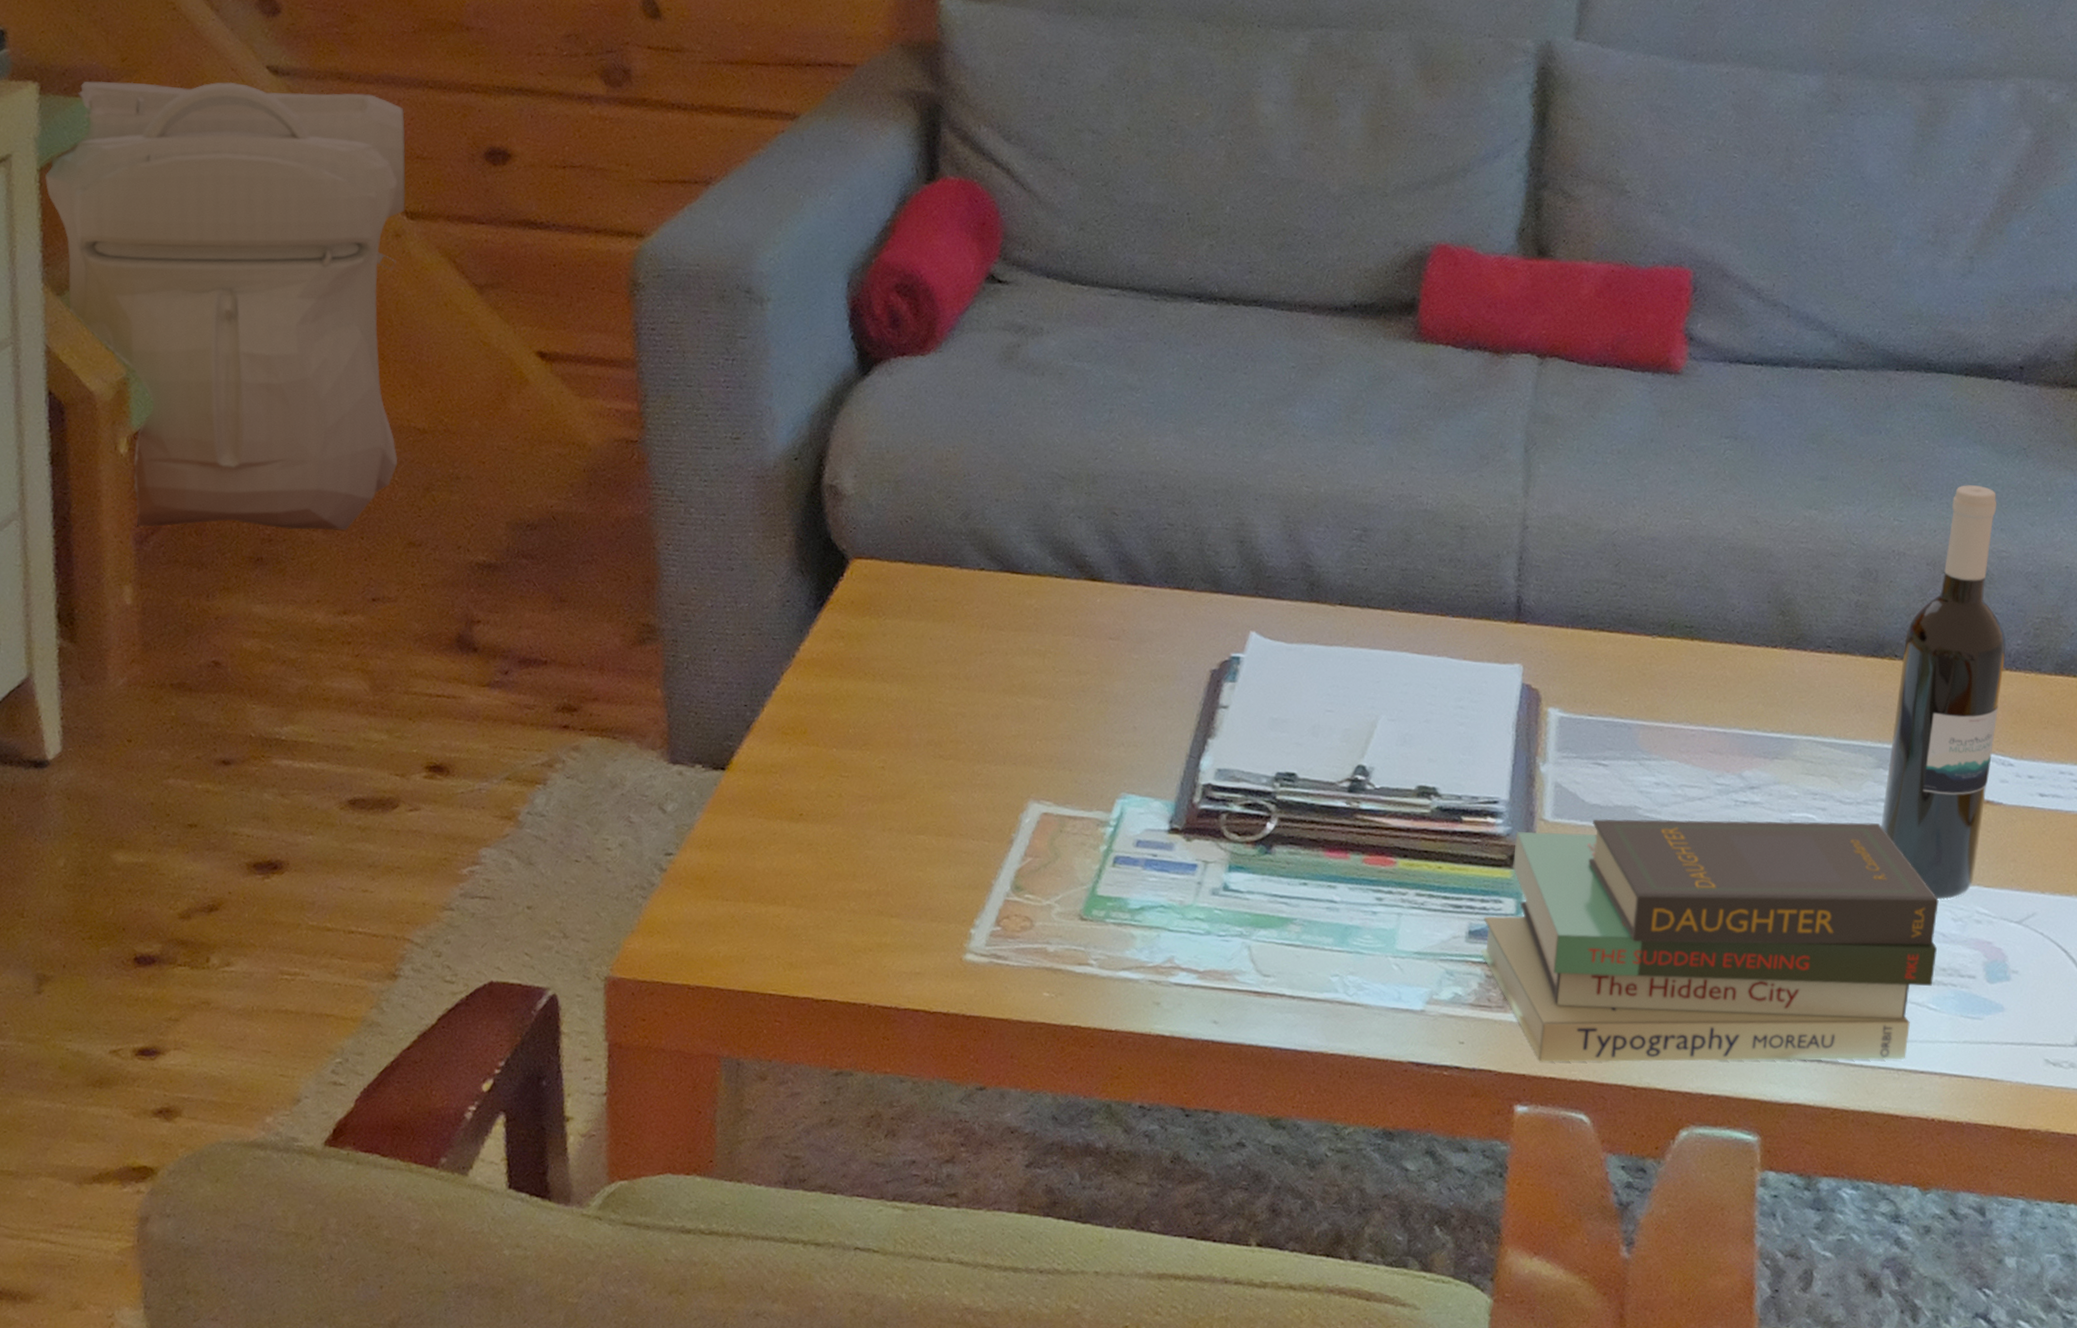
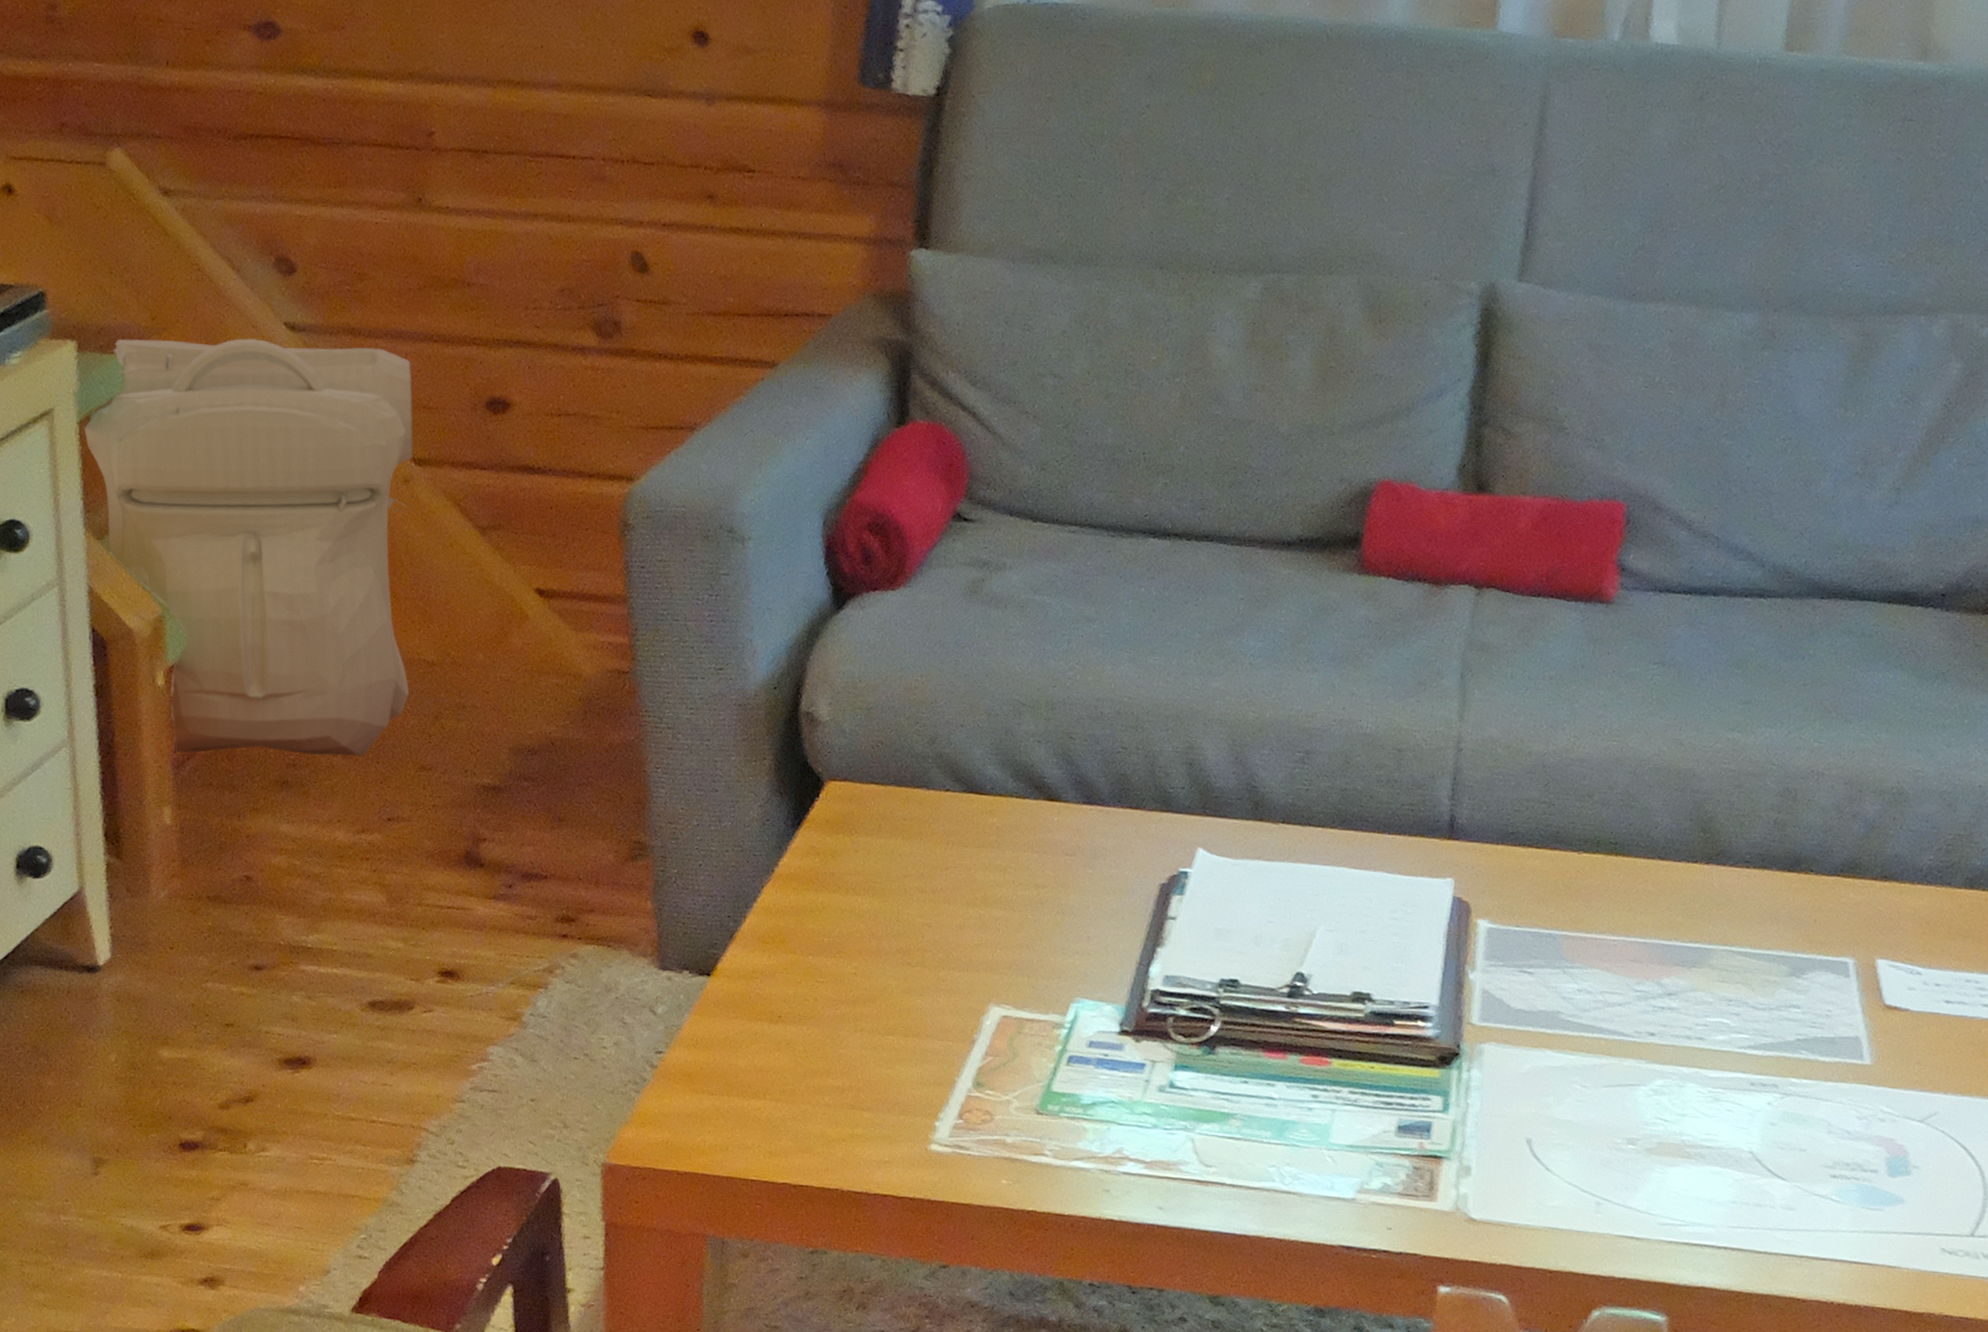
books: present [1481,818,1939,1063] -> none [1409,1022,1845,1248]
wine bottle: present [1881,485,2007,900] -> none [1792,708,1919,1100]

